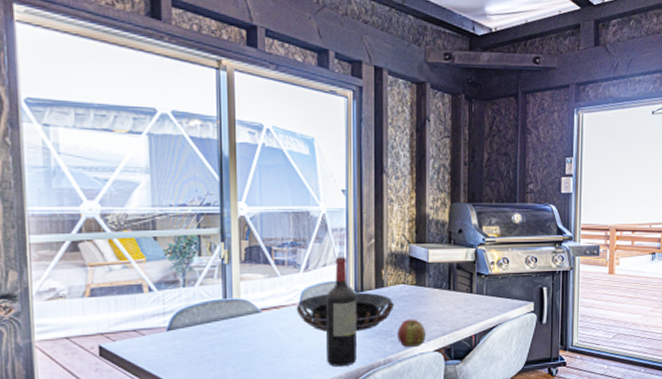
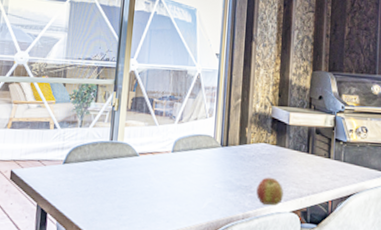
decorative bowl: present [296,292,395,332] -> none [168,145,256,184]
wine bottle: present [326,257,356,366] -> none [191,112,222,216]

